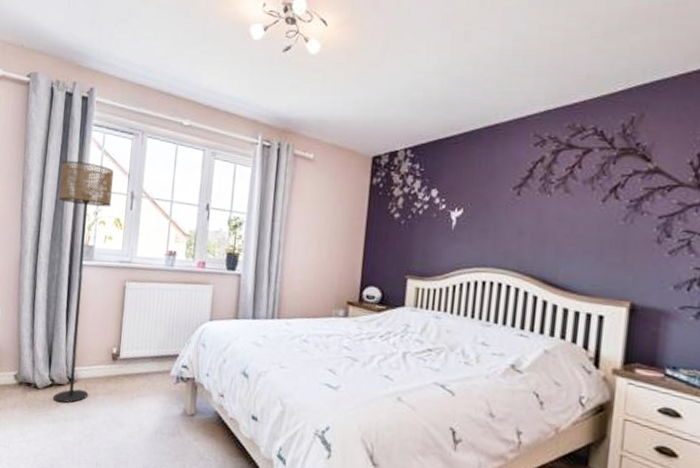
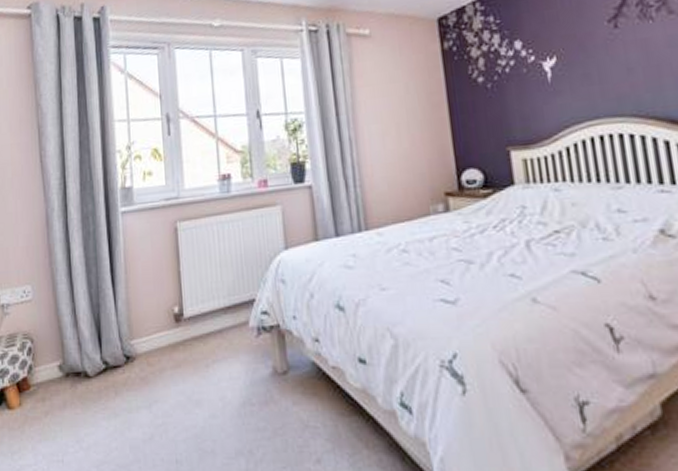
floor lamp: present [53,161,114,403] -> none [80,90,153,390]

